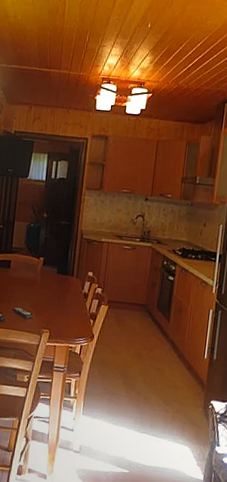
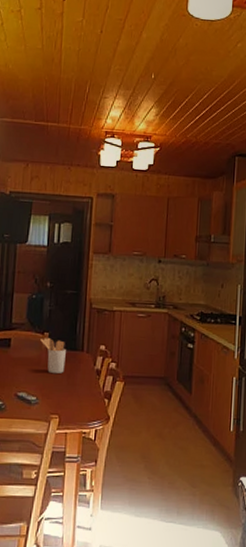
utensil holder: none [36,262,58,294] -> present [40,338,66,373]

